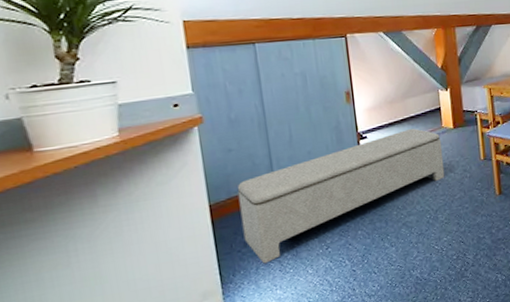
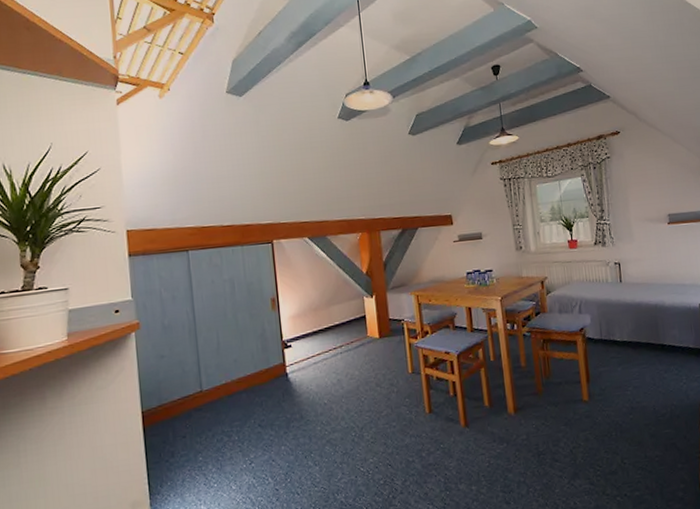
bench: present [237,128,445,264] -> none [167,337,371,476]

